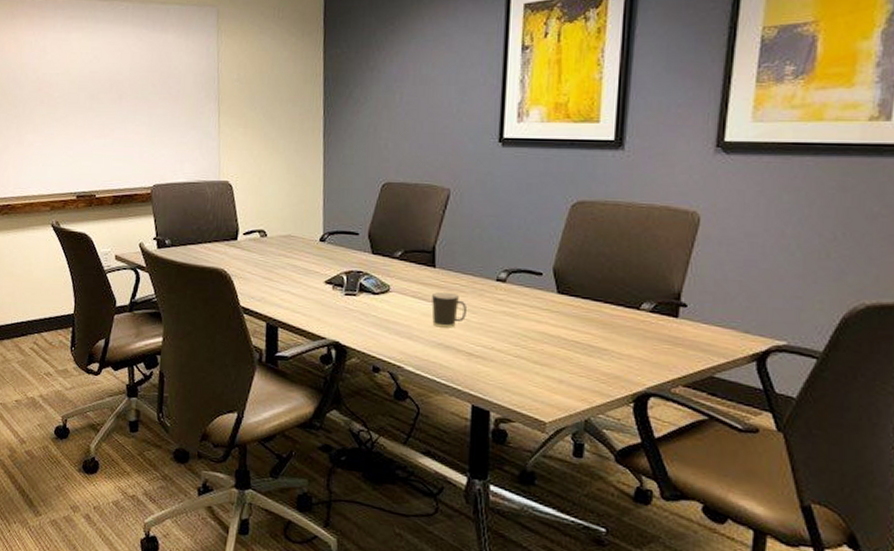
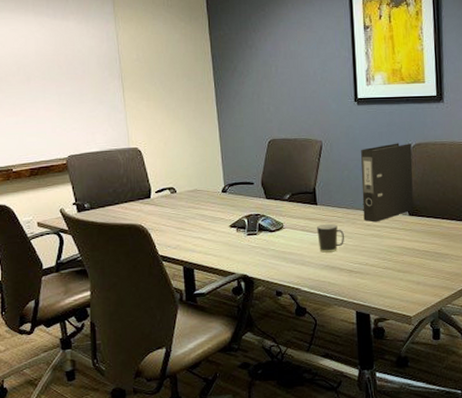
binder: none [494,198,571,297] -> present [361,143,414,222]

